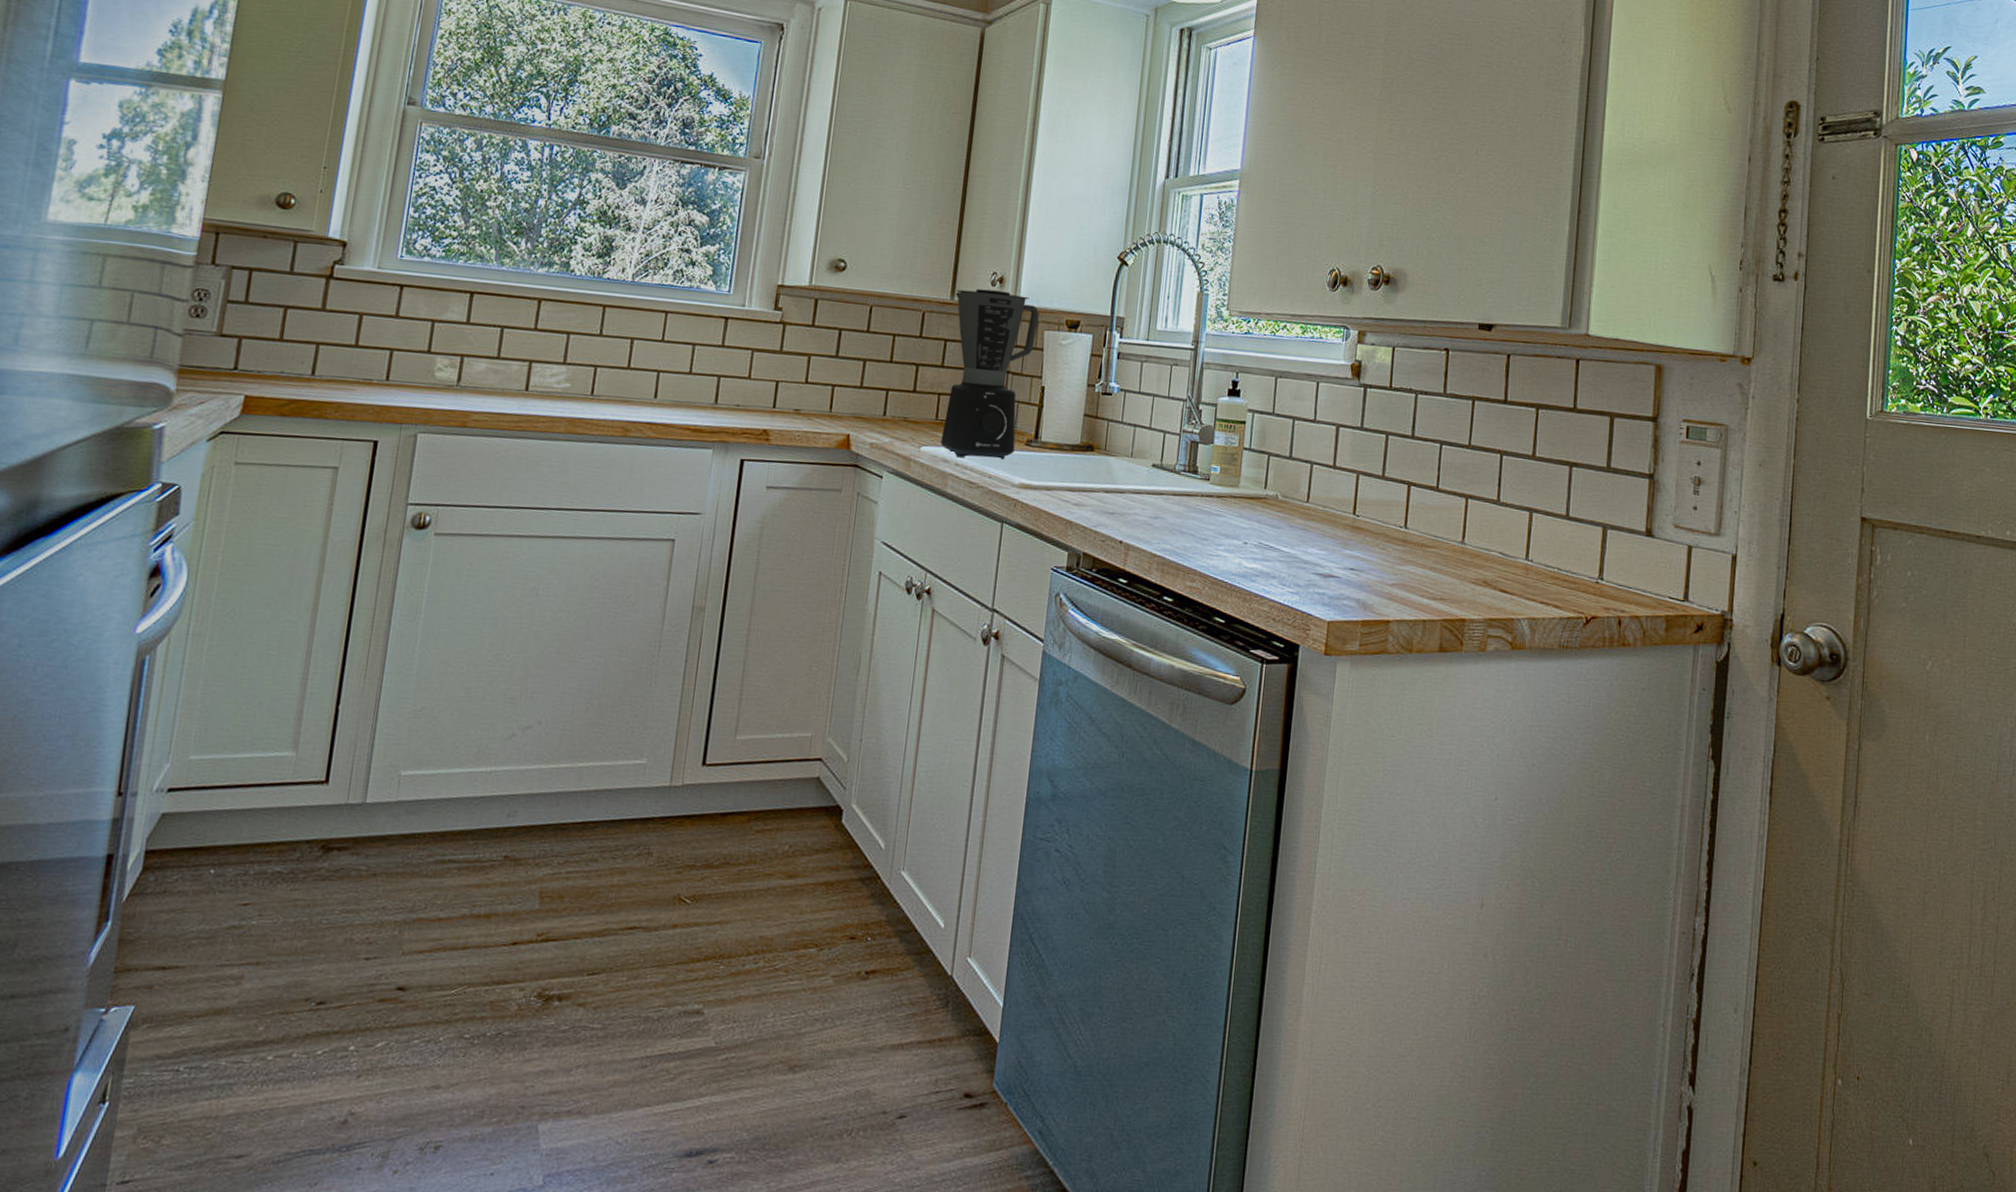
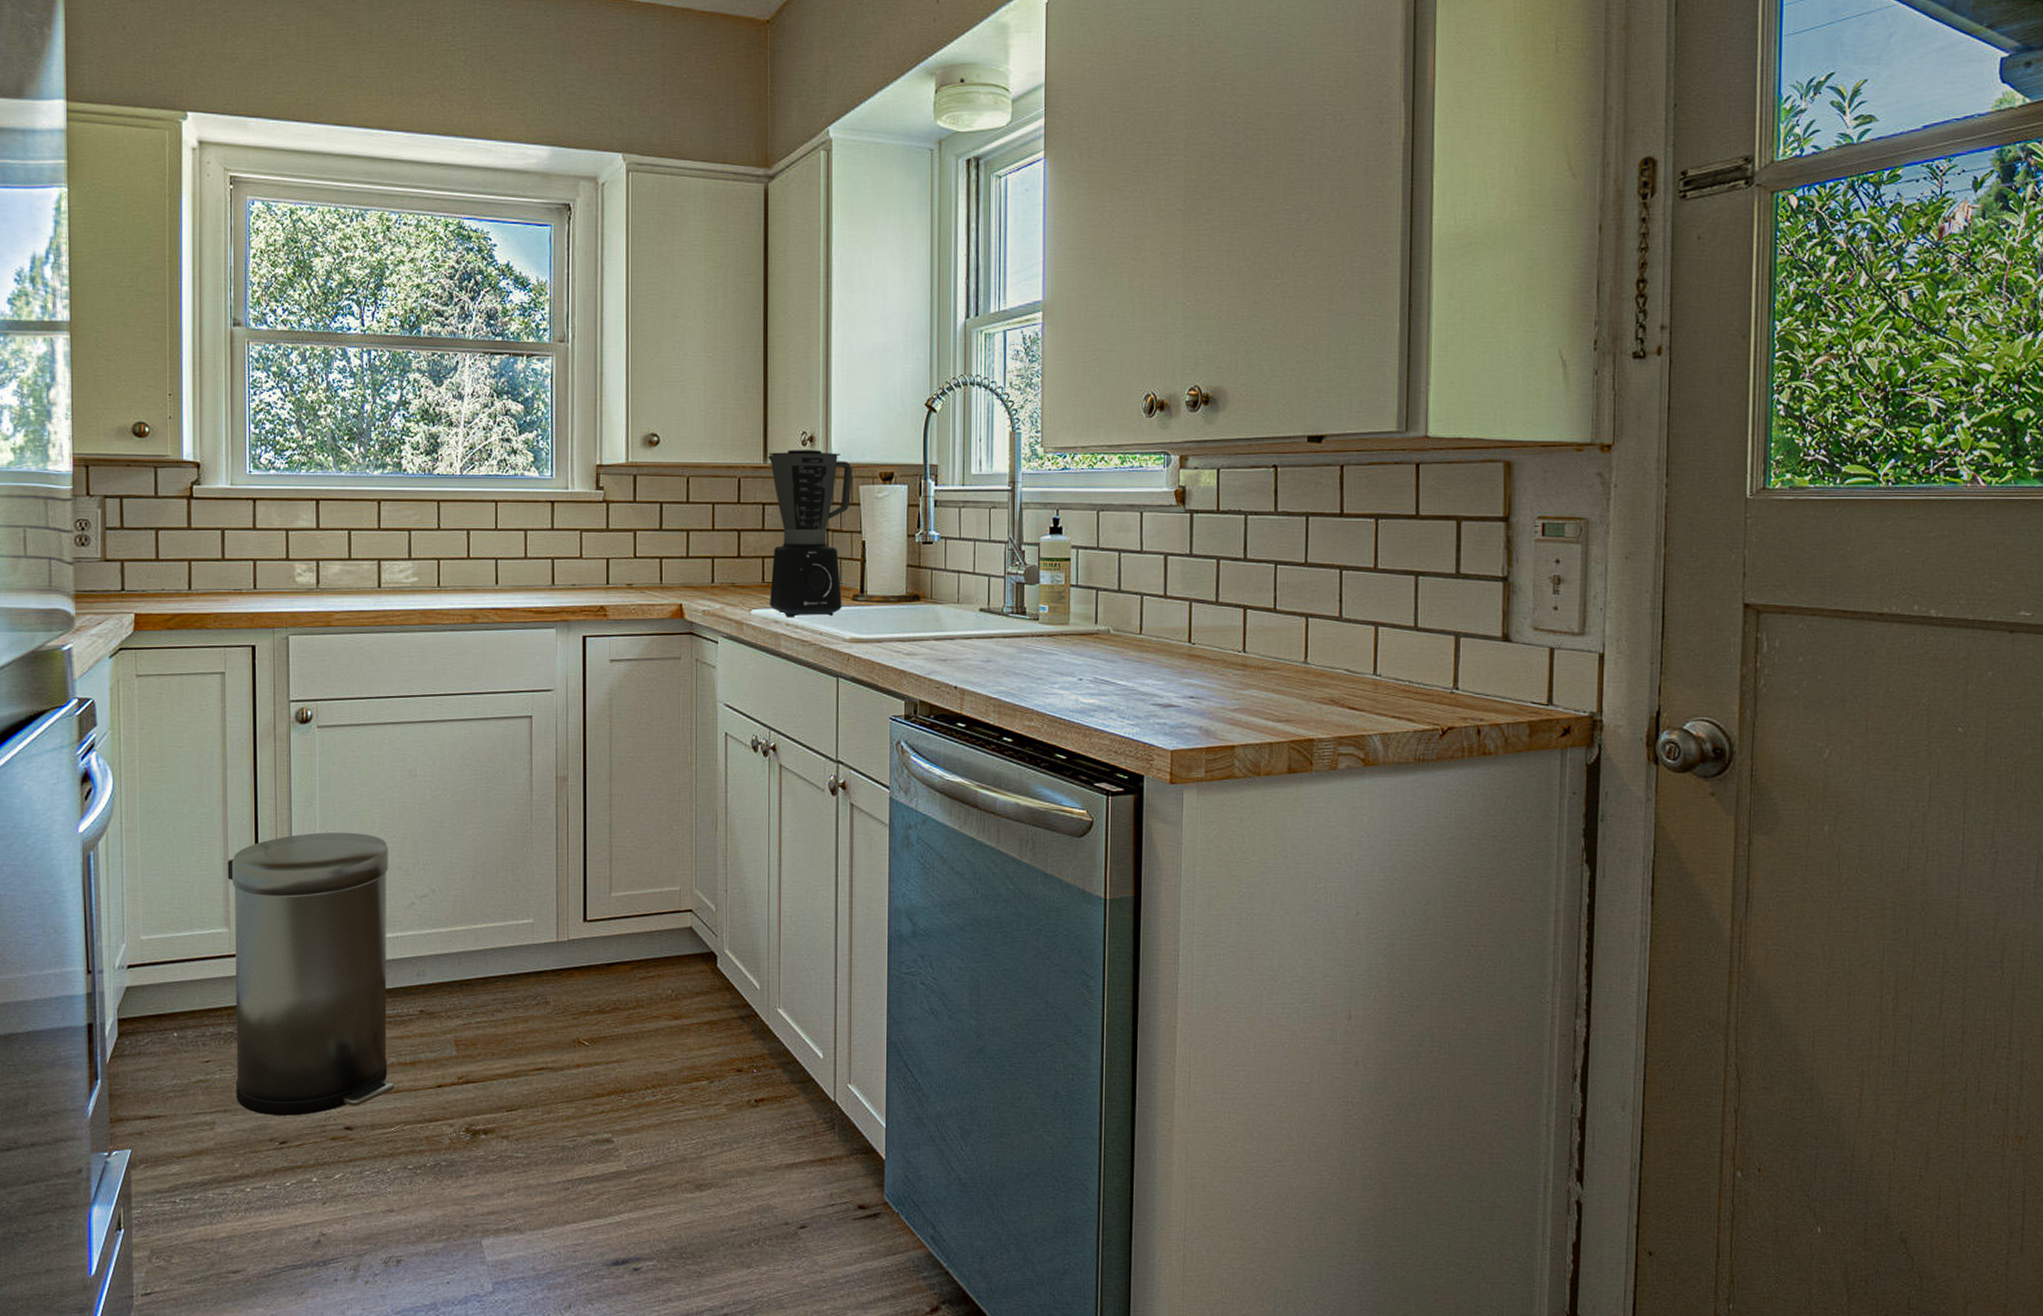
pedal bin: none [273,650,495,972] -> present [227,832,394,1116]

